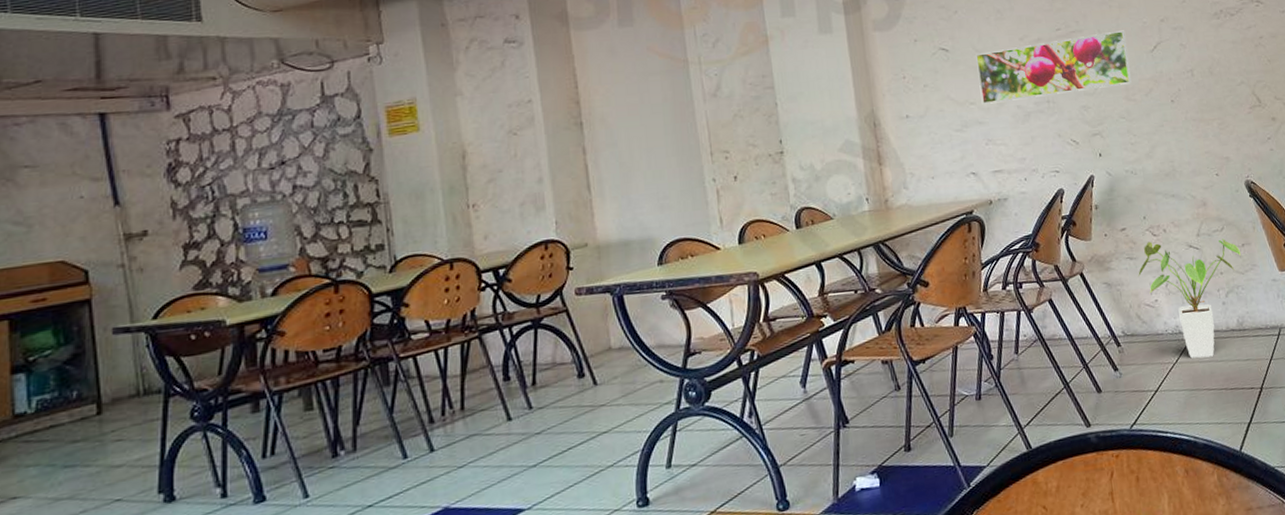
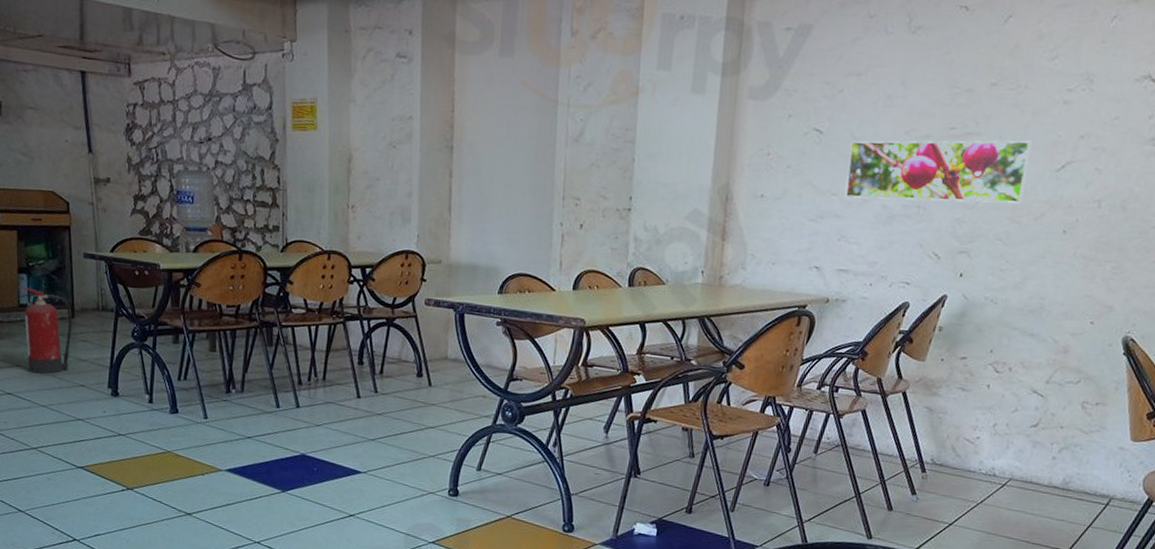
fire extinguisher: none [11,389,100,503] -> present [18,286,73,374]
house plant: present [1138,239,1241,359] -> none [966,376,1092,507]

